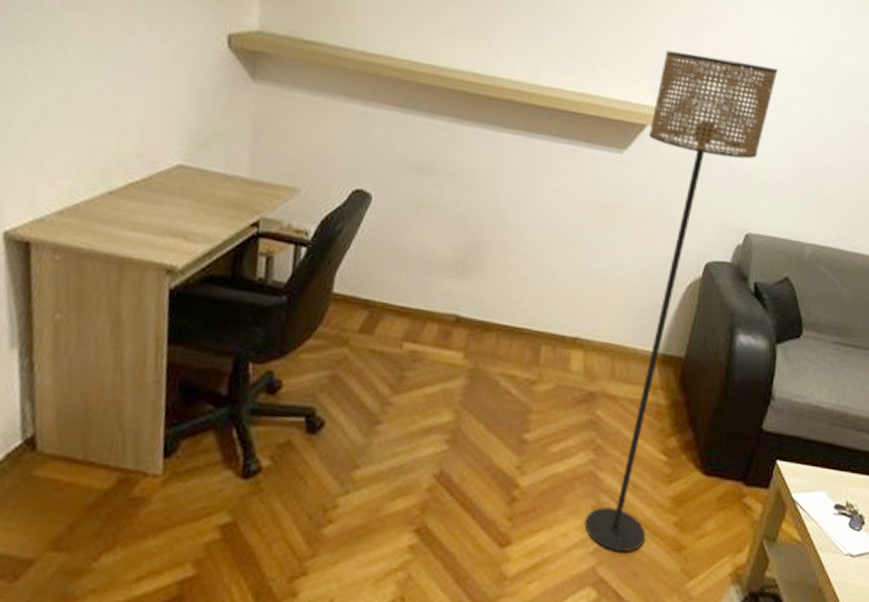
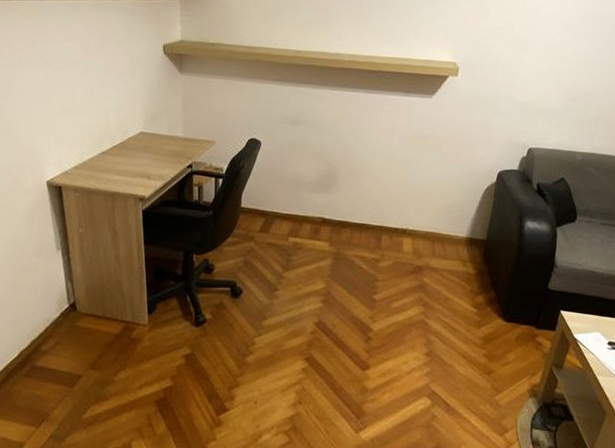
floor lamp: present [584,50,778,552] -> none [419,20,548,374]

